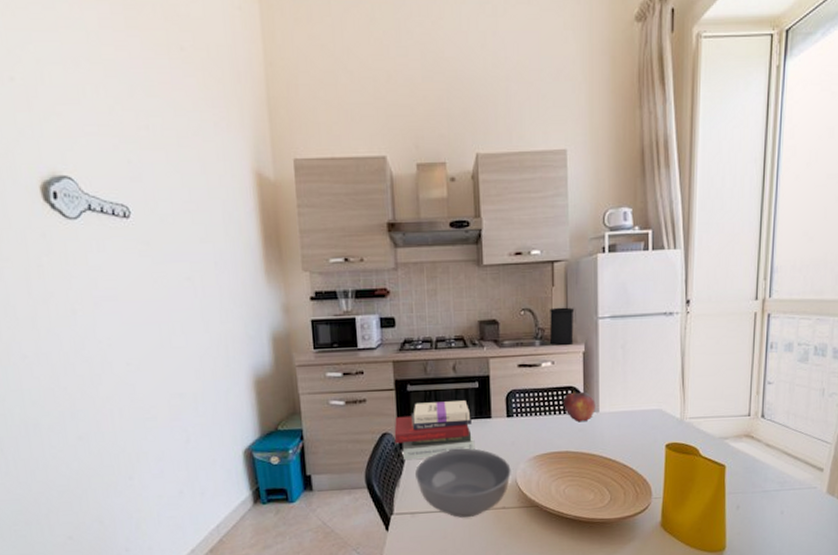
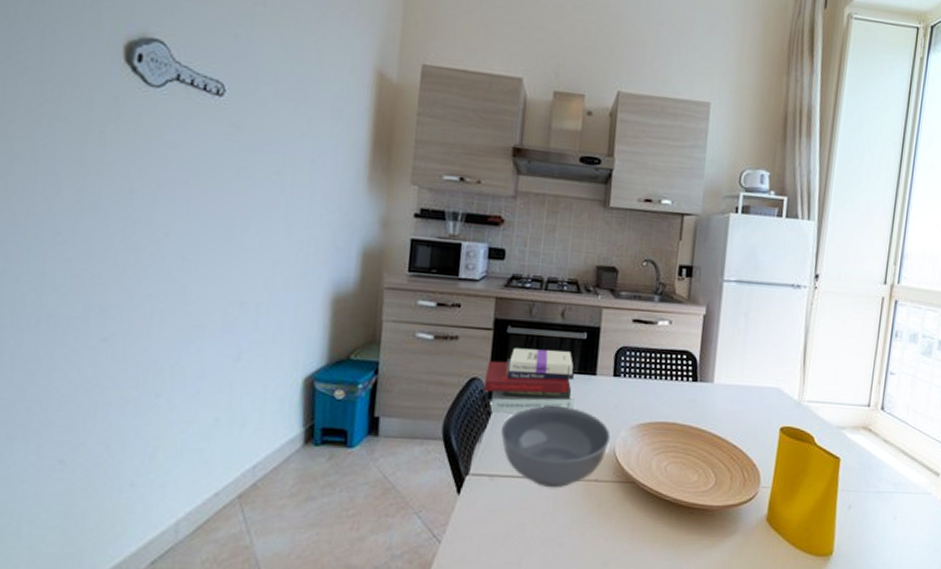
canister: present [550,307,574,346] -> none [670,263,699,306]
fruit: present [563,391,596,422] -> none [676,356,711,392]

